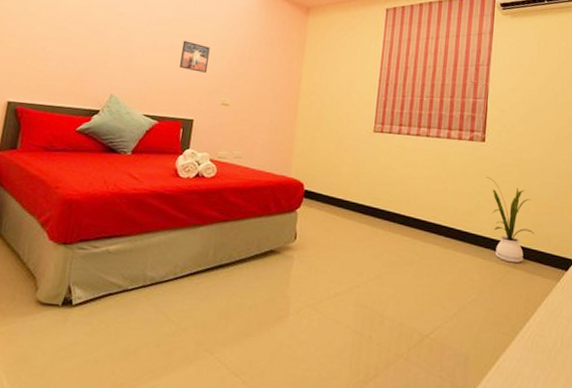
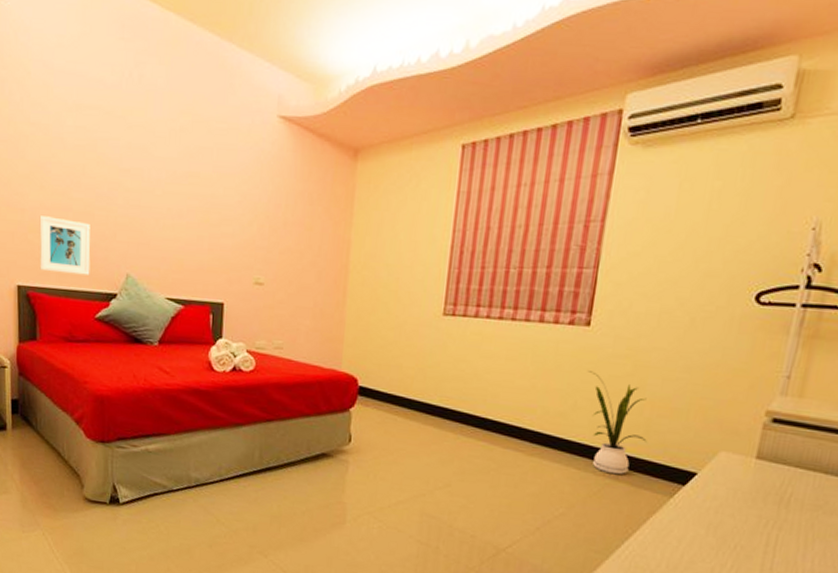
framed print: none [31,45,85,95] -> present [39,216,91,276]
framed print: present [179,40,210,73] -> none [201,202,235,244]

